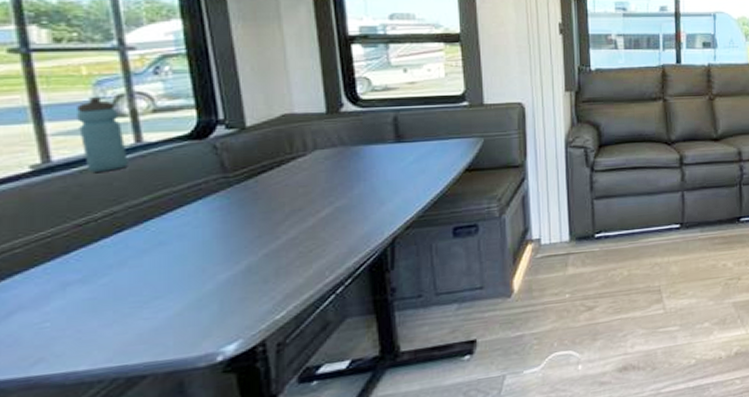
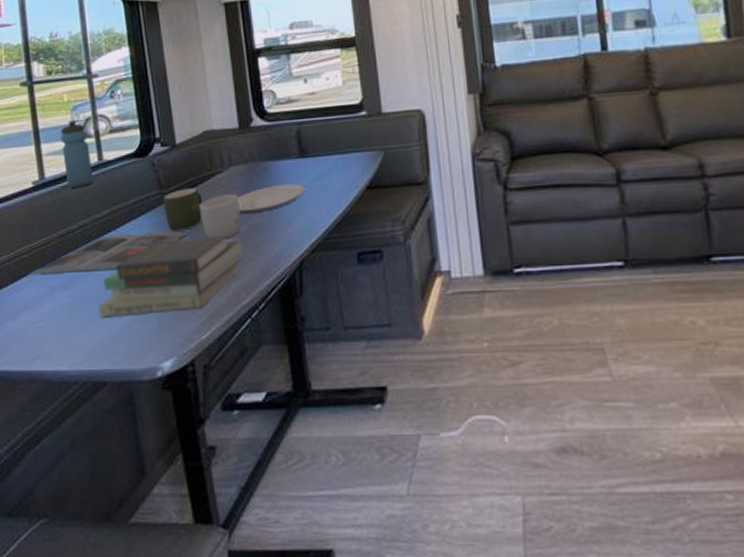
magazine: none [24,215,258,272] -> present [28,230,187,276]
books: none [134,217,327,310] -> present [98,235,242,318]
mug: none [227,171,280,216] -> present [162,188,203,232]
mug: none [275,177,327,221] -> present [199,194,242,238]
plate: none [322,166,401,196] -> present [237,183,305,213]

